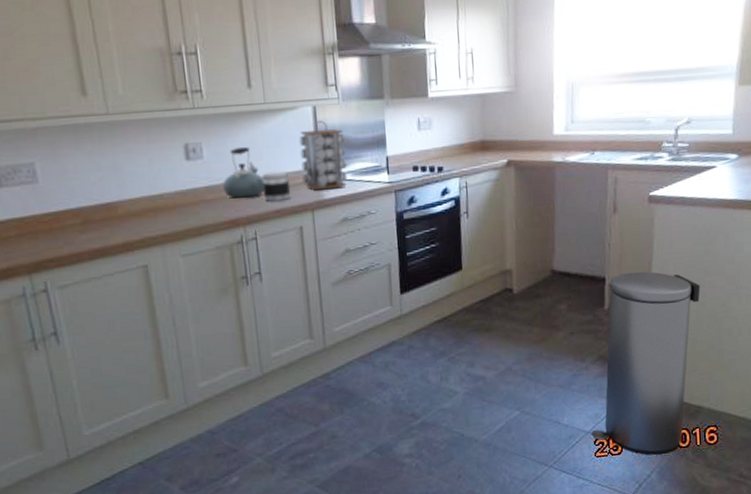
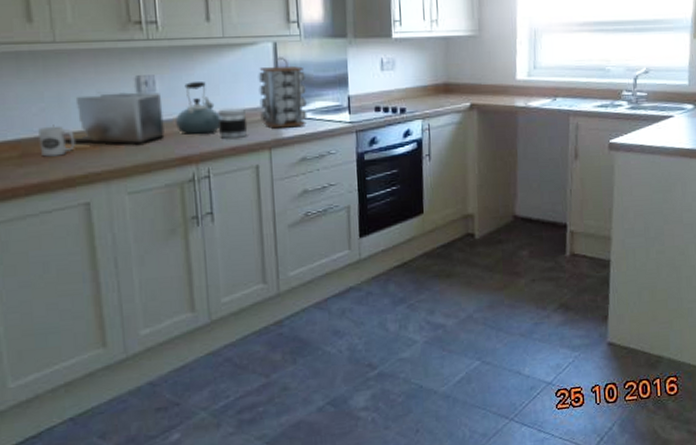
mug: none [97,194,132,223] -> present [38,126,75,157]
toaster: none [110,159,213,212] -> present [53,92,165,147]
pedal bin: present [591,271,701,455] -> none [552,218,660,407]

